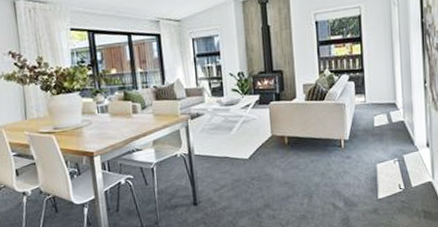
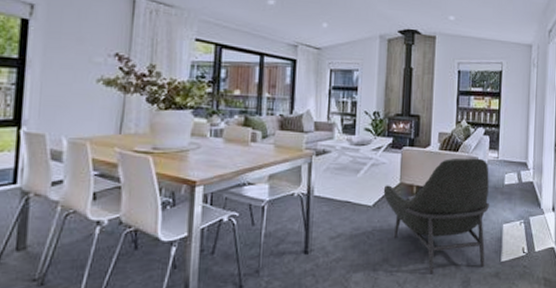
armchair: none [256,104,363,215] -> present [383,158,490,274]

